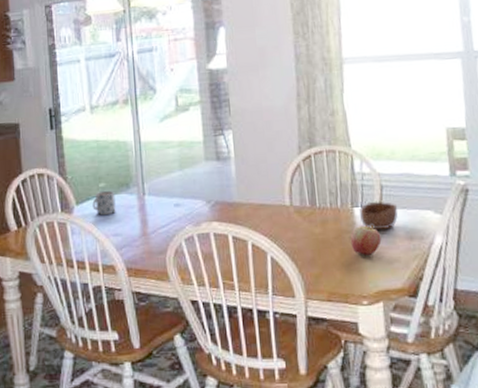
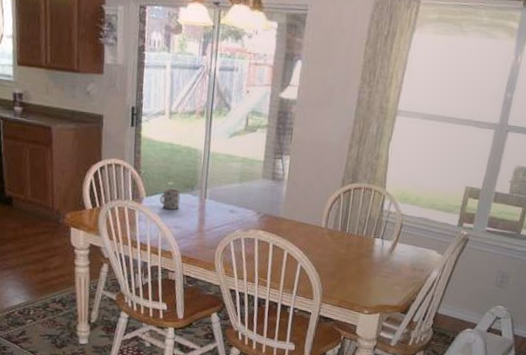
apple: present [350,225,382,255] -> none [366,253,391,277]
bowl: present [358,201,398,230] -> none [378,235,410,260]

